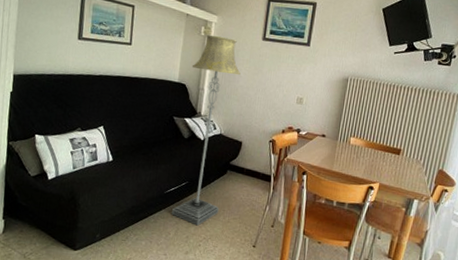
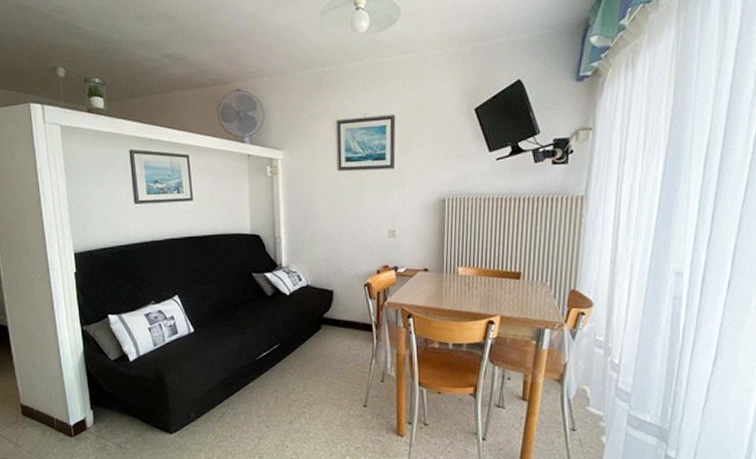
floor lamp: present [171,34,241,226] -> none [263,173,320,391]

